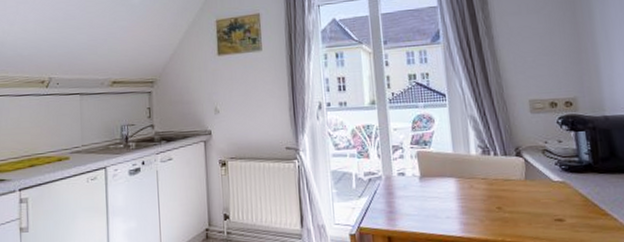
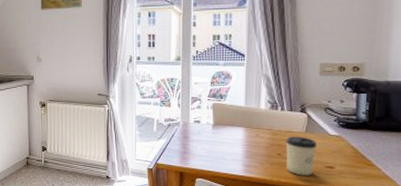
cup: none [504,184,541,233] -> present [285,136,317,176]

